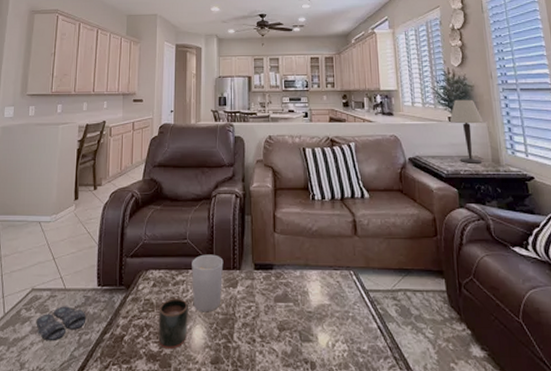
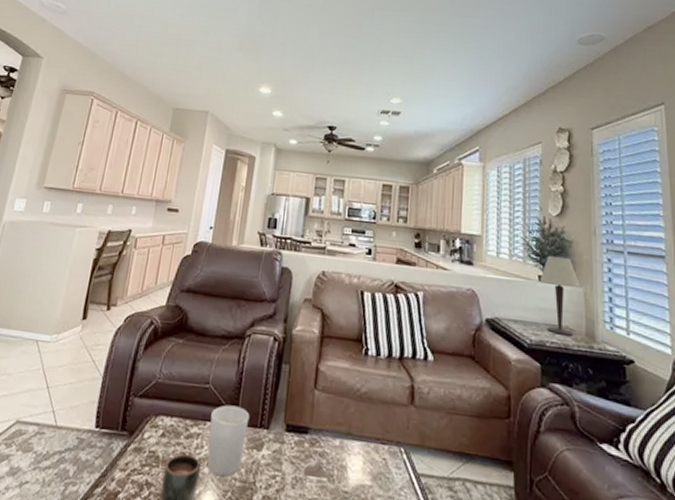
slippers: present [36,306,86,340] -> none [15,446,77,488]

